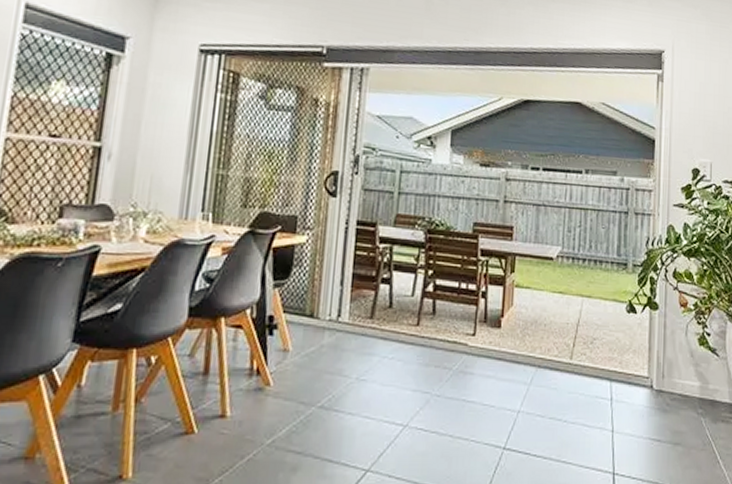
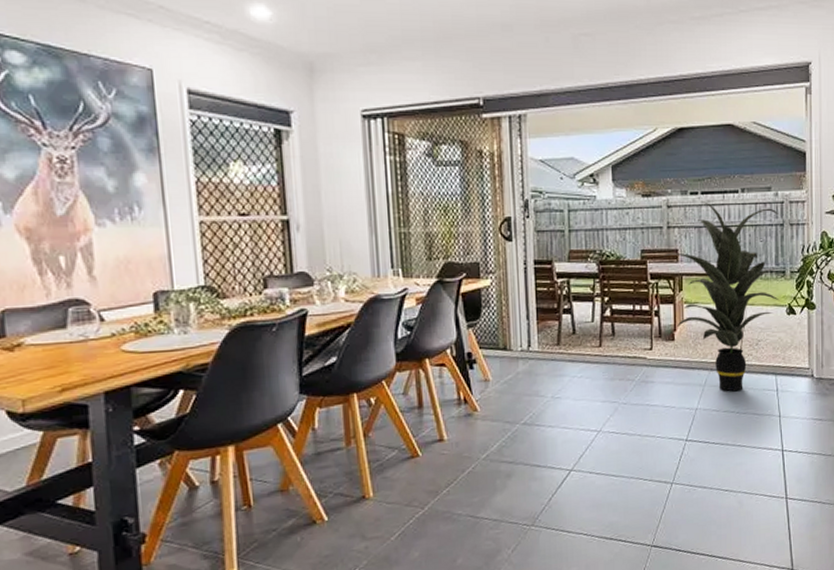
indoor plant: none [497,178,622,396] -> present [663,201,780,392]

